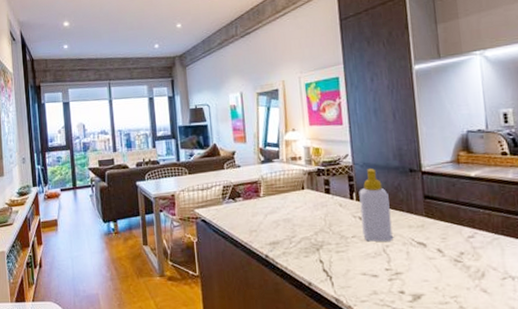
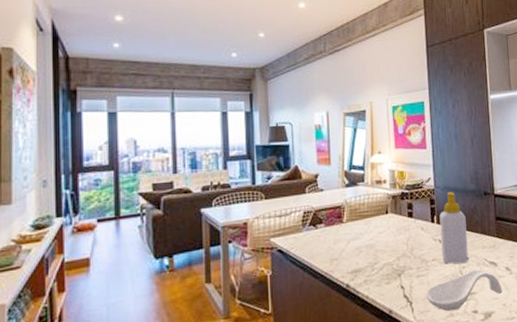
spoon rest: none [345,249,434,289] -> present [425,269,503,312]

